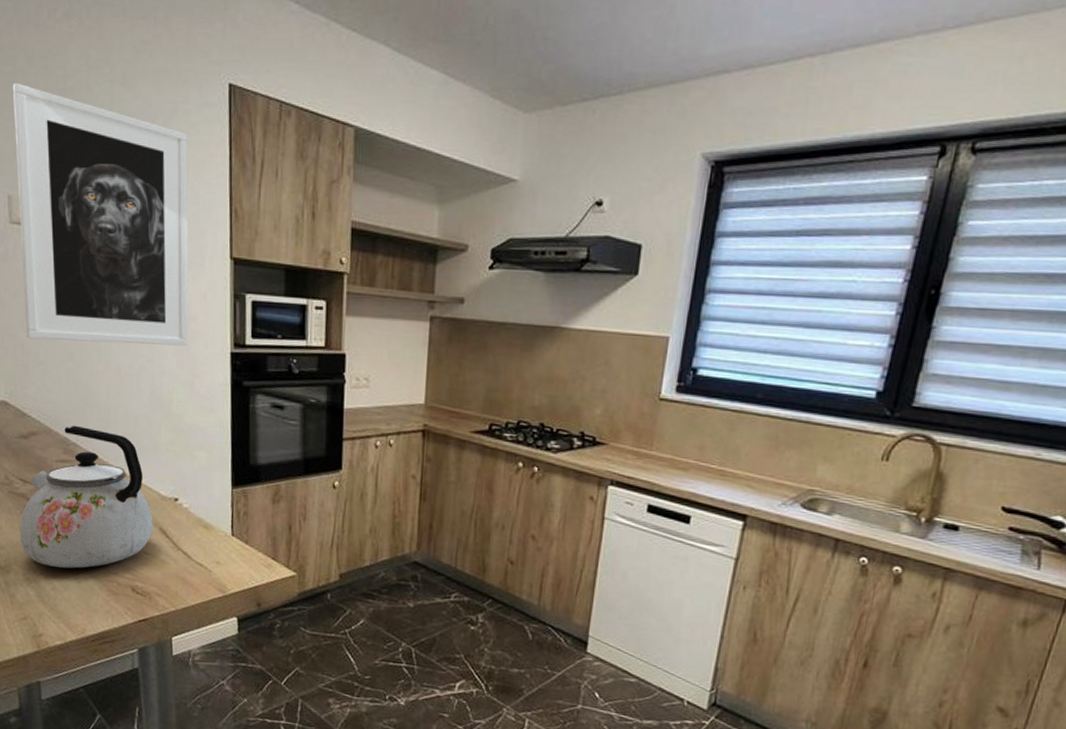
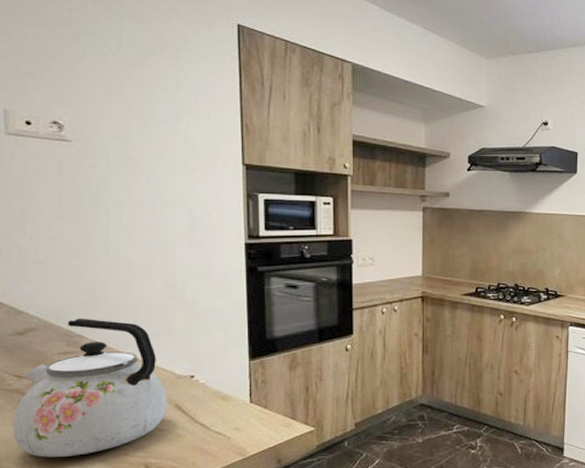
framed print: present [12,82,189,346] -> none [10,10,202,241]

